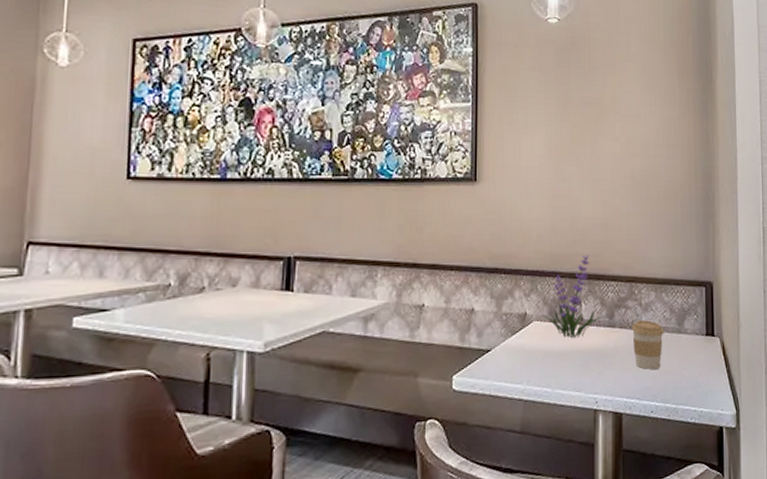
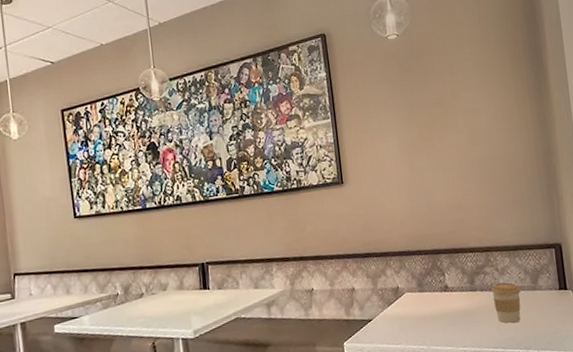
plant: present [543,255,602,338] -> none [413,233,464,304]

